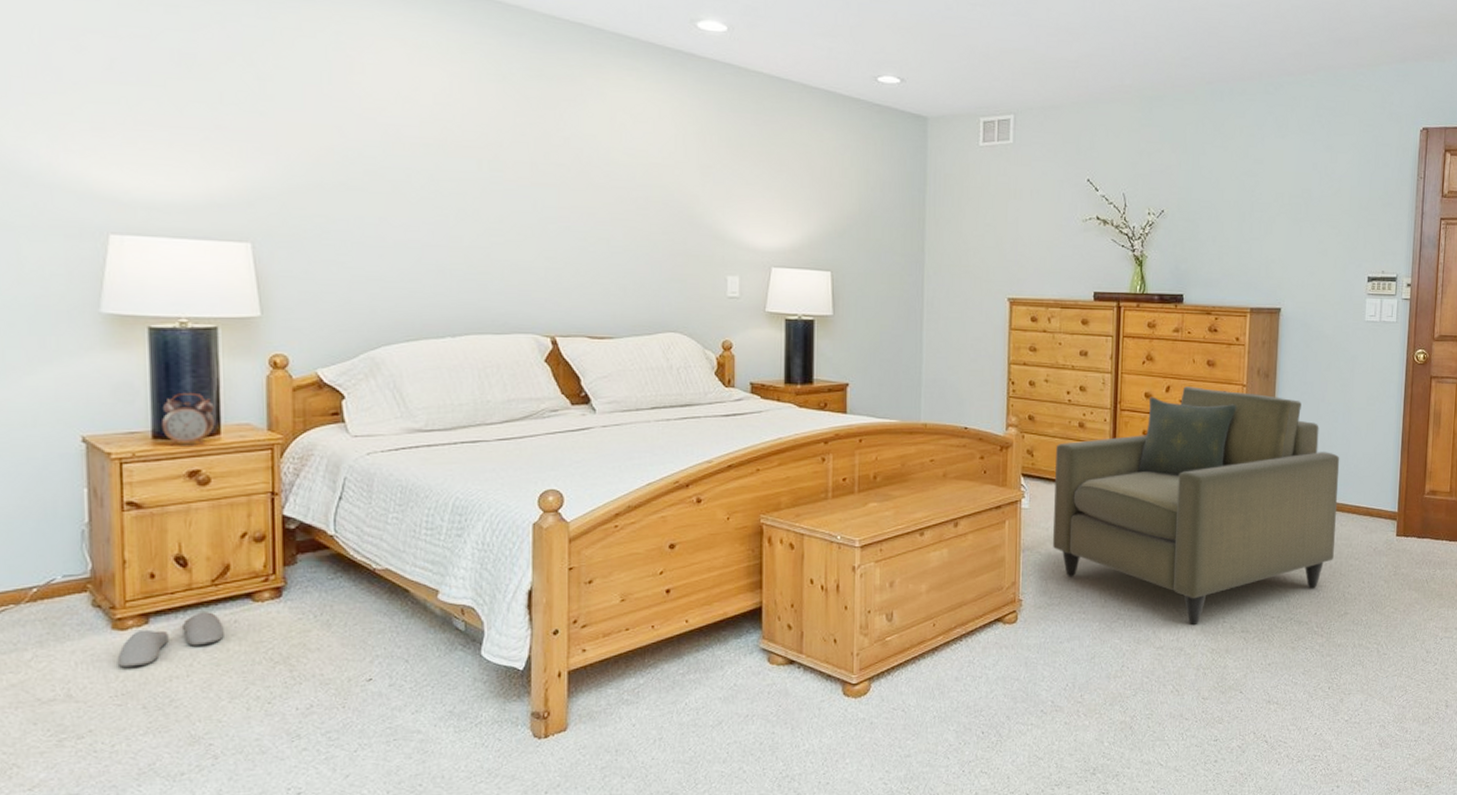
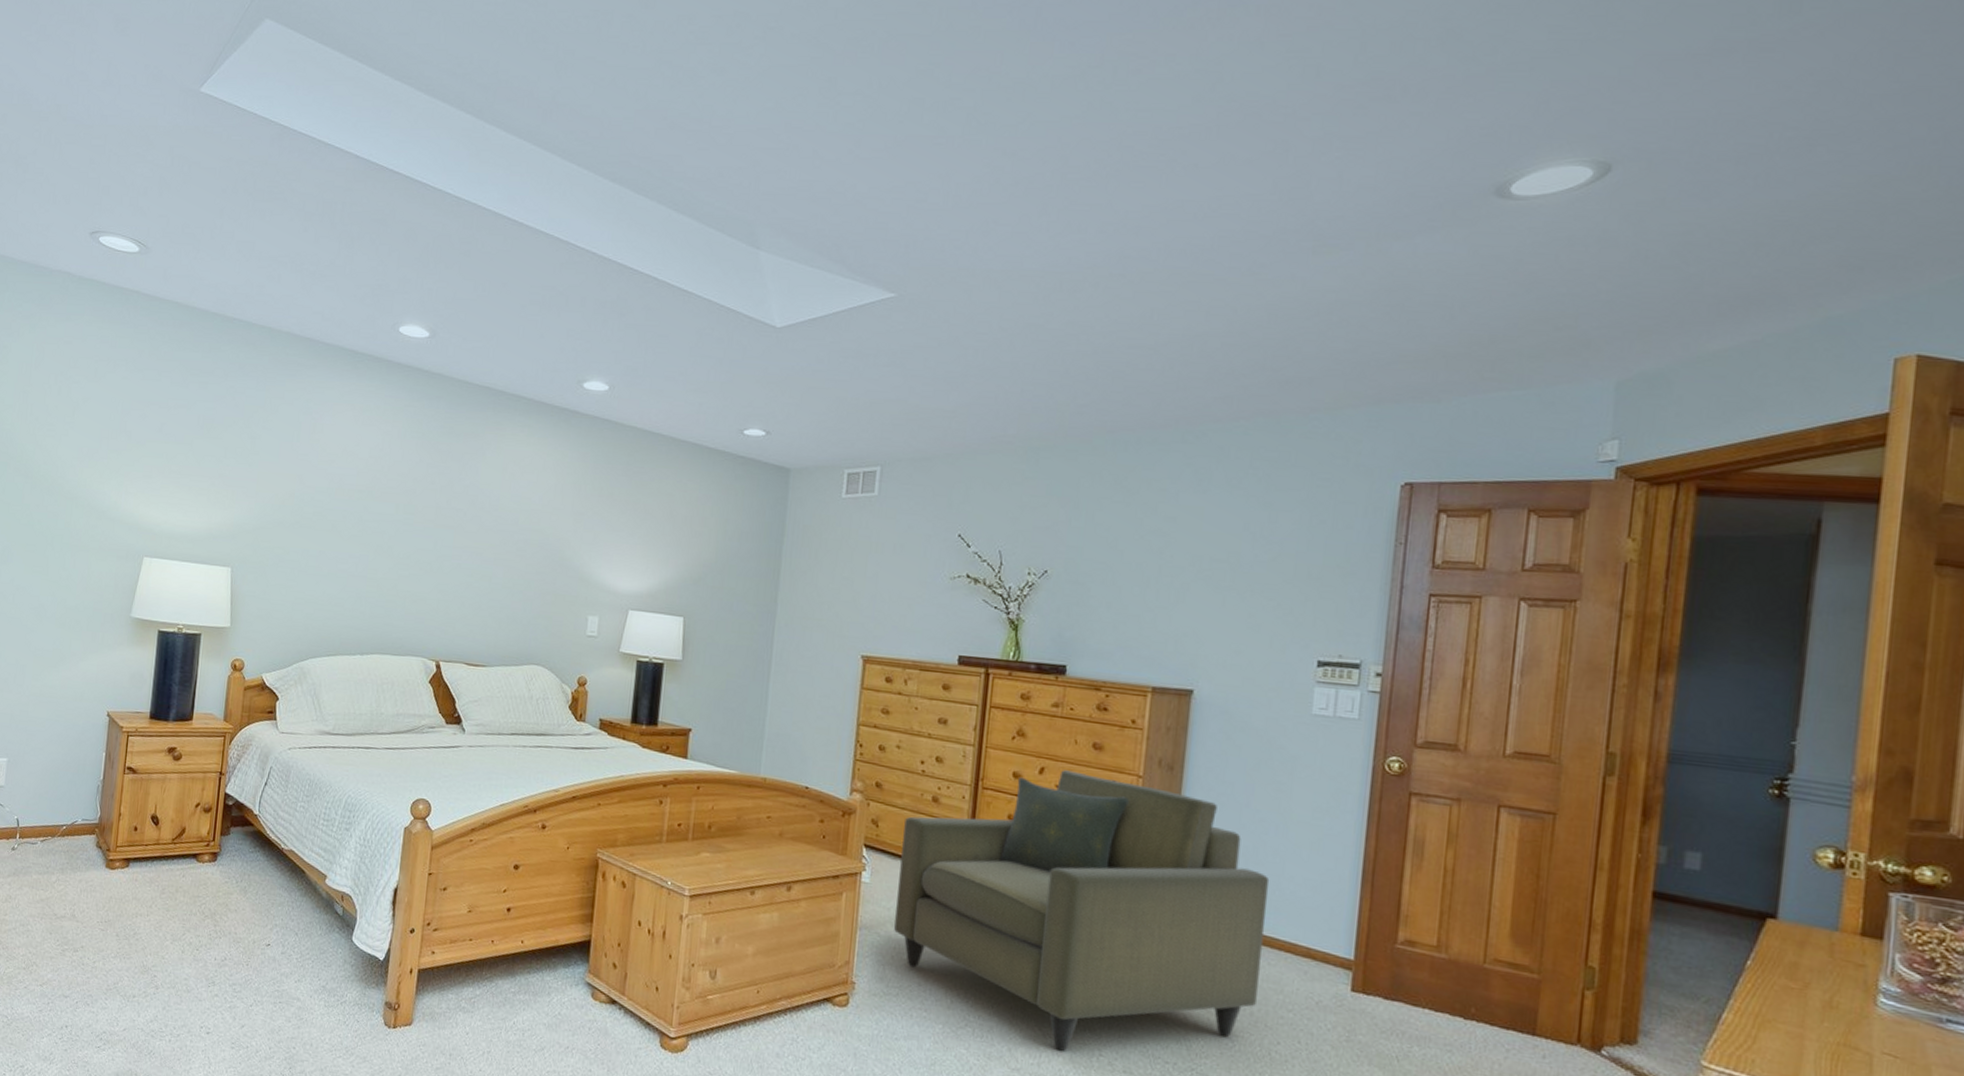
slippers: present [117,612,224,668] -> none [105,864,175,901]
alarm clock: present [160,392,215,446] -> none [156,683,192,727]

